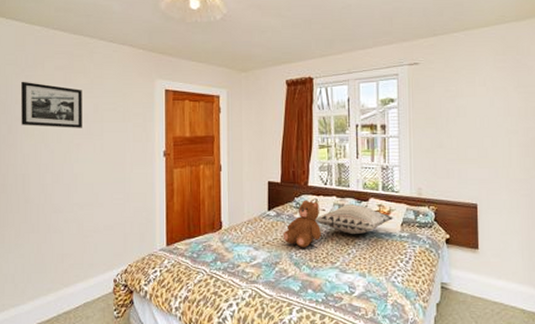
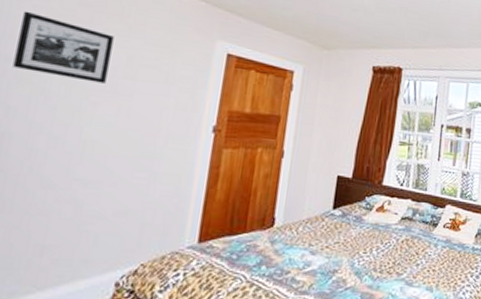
teddy bear: present [283,200,321,248] -> none [346,200,392,256]
decorative pillow: present [314,204,394,235] -> none [384,209,469,244]

